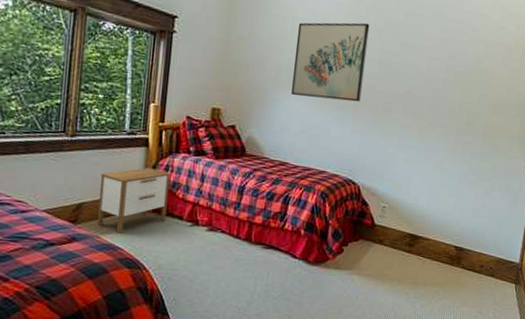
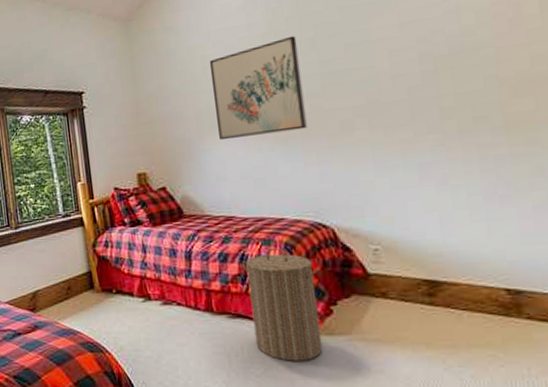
nightstand: present [97,168,170,234] -> none [47,247,117,317]
laundry hamper: none [280,194,343,288] -> present [241,247,323,361]

